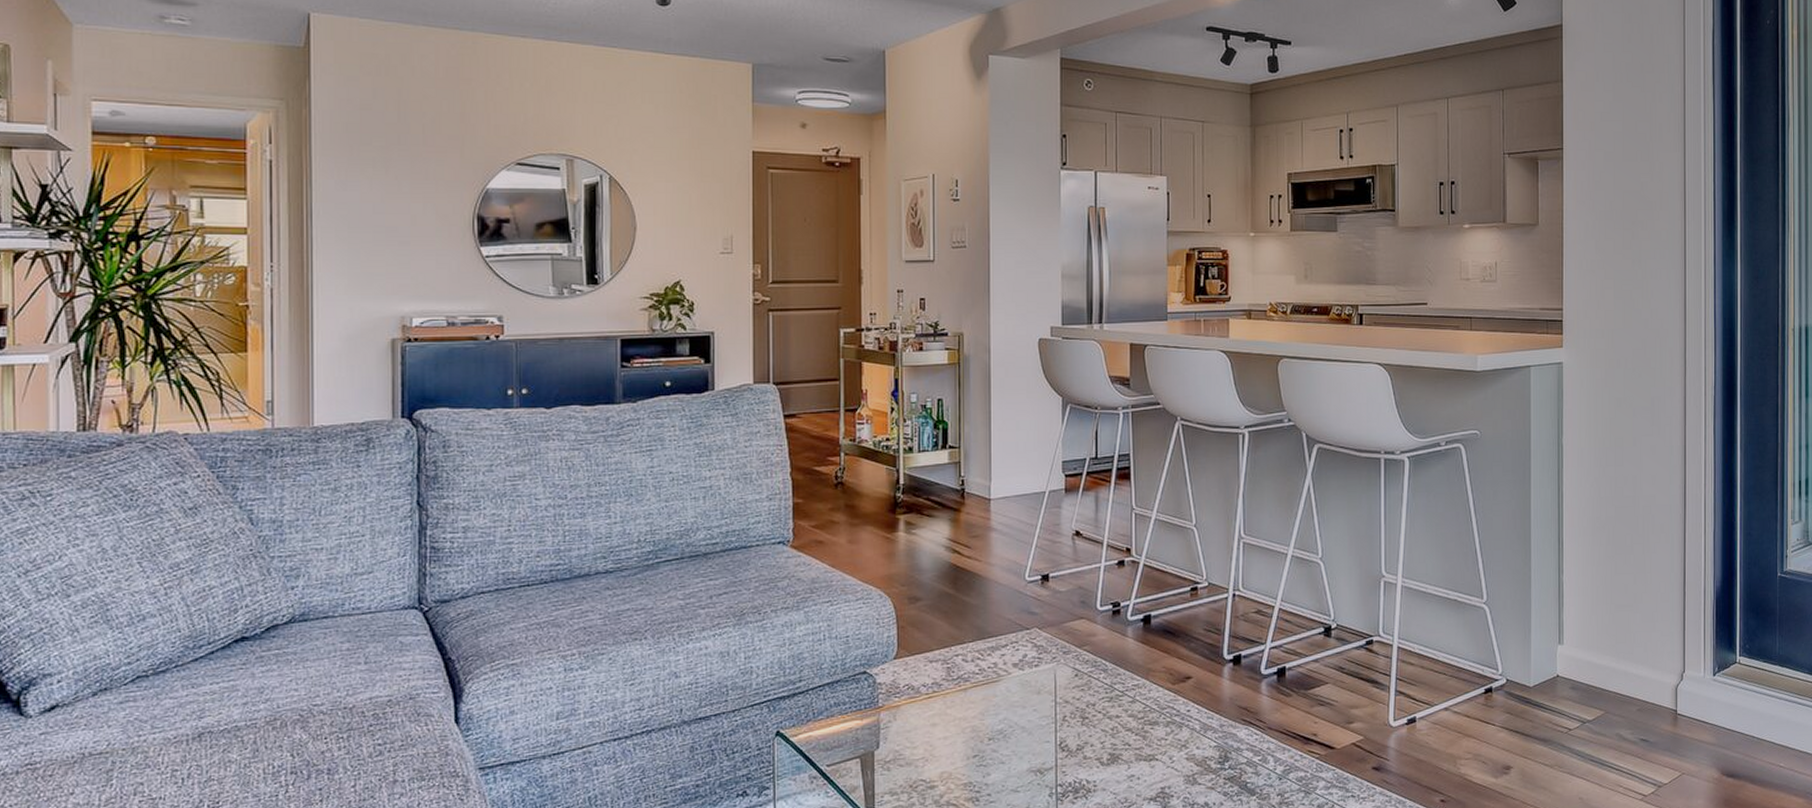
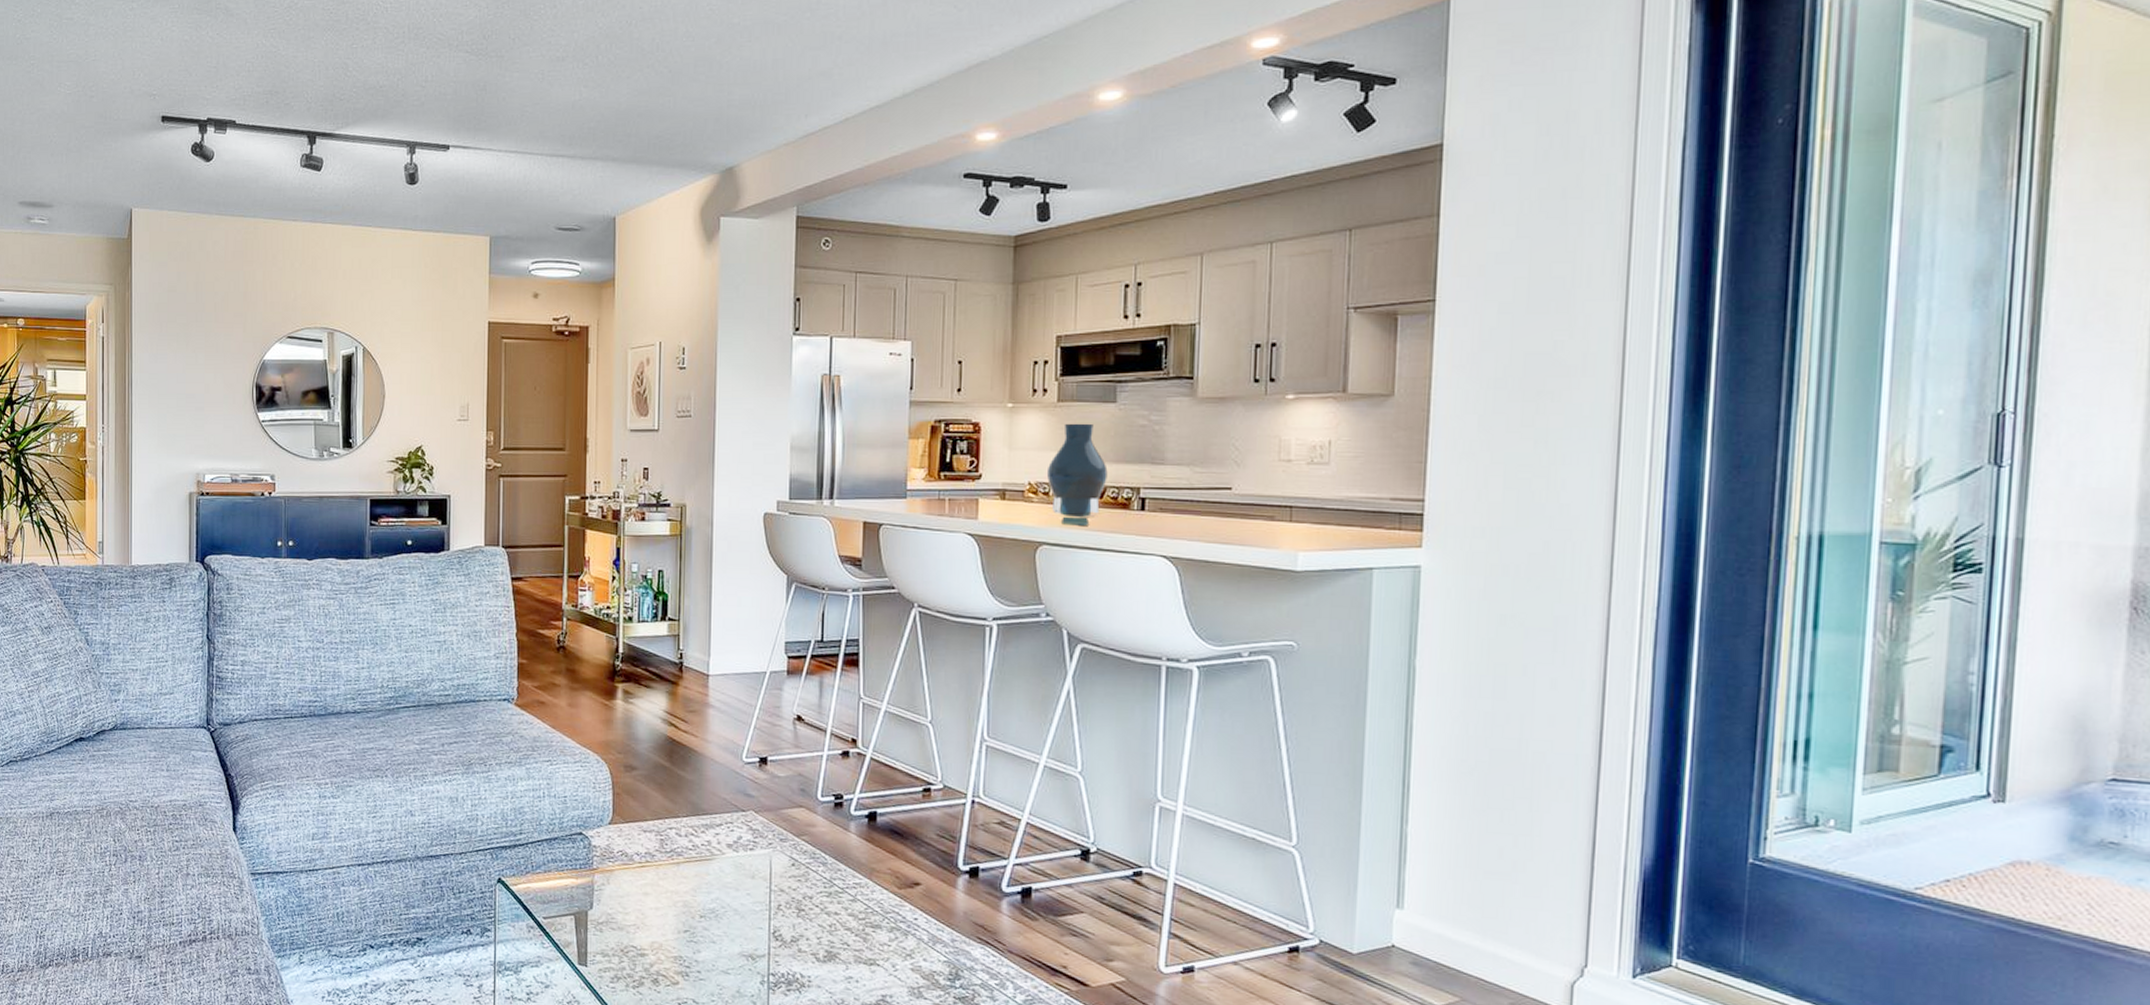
vase: none [1284,250,1333,340] -> present [1046,423,1108,525]

